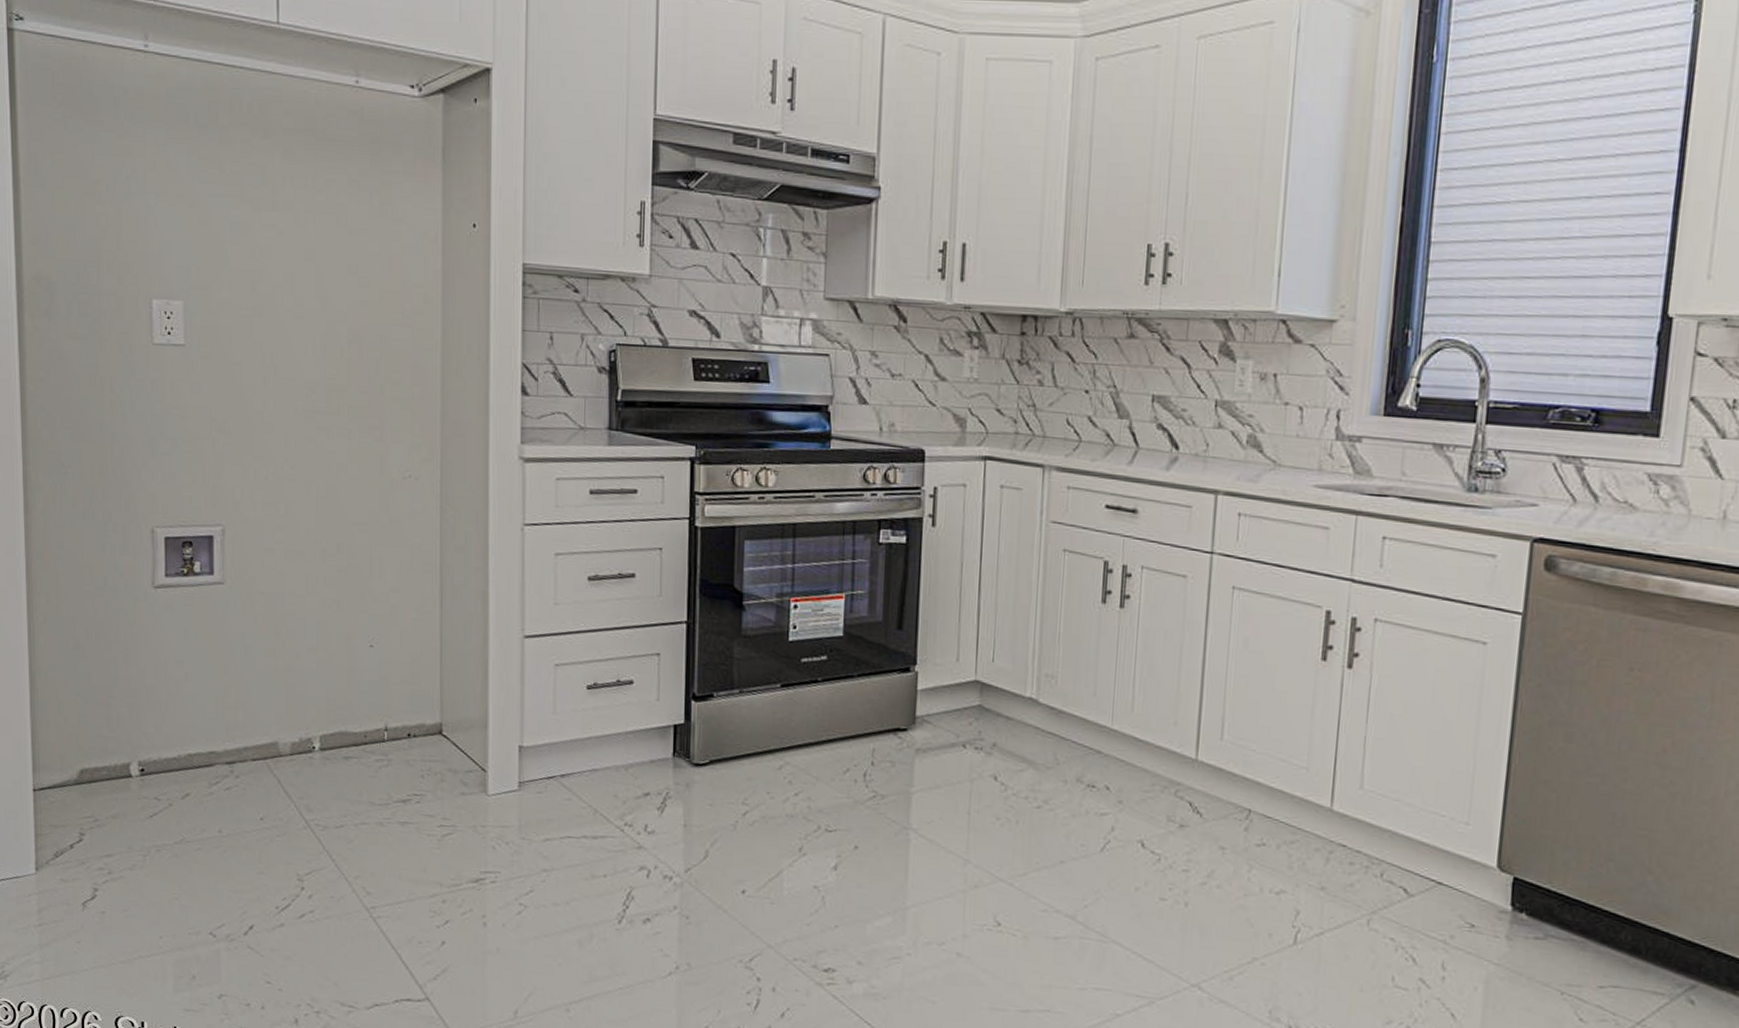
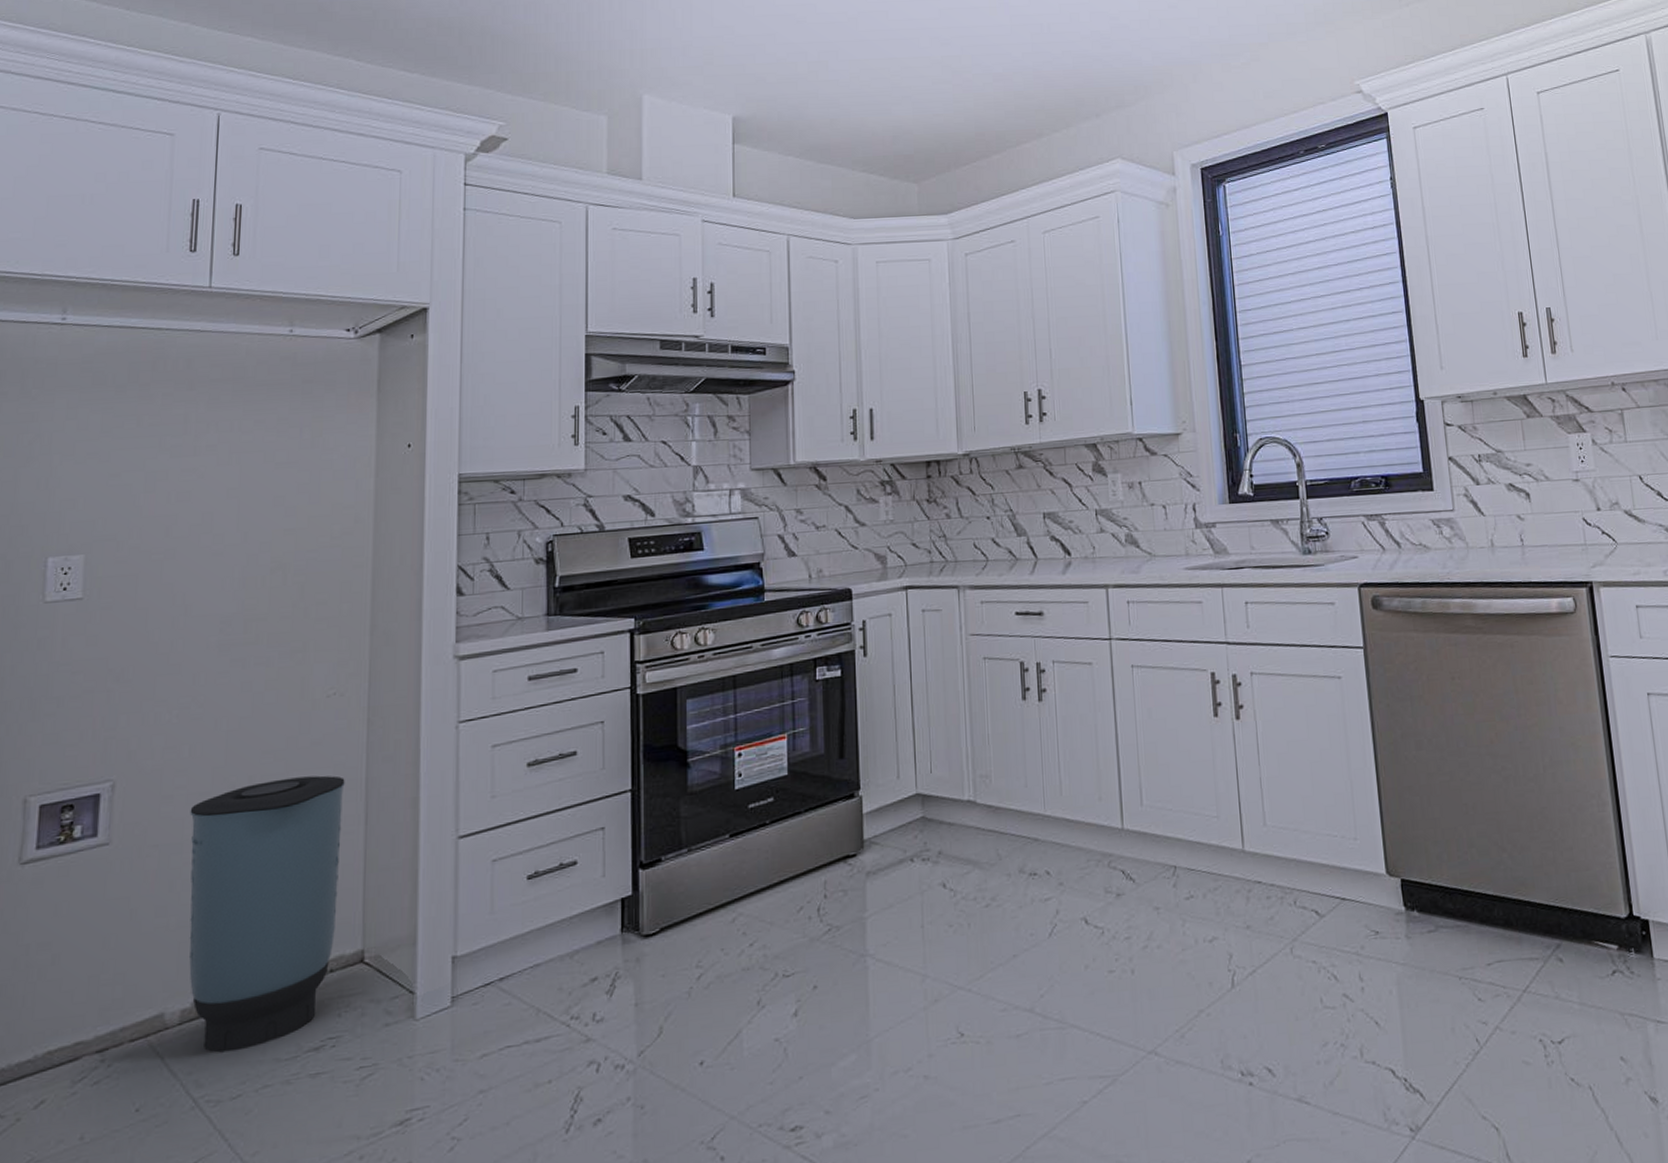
trash can: none [289,550,421,788] -> present [189,775,345,1053]

